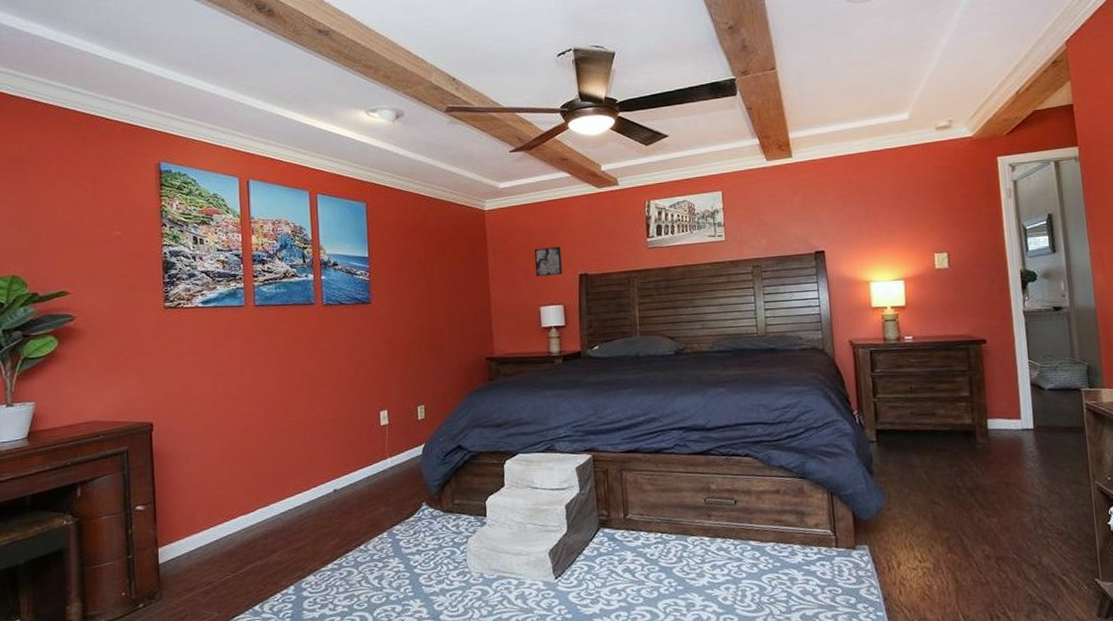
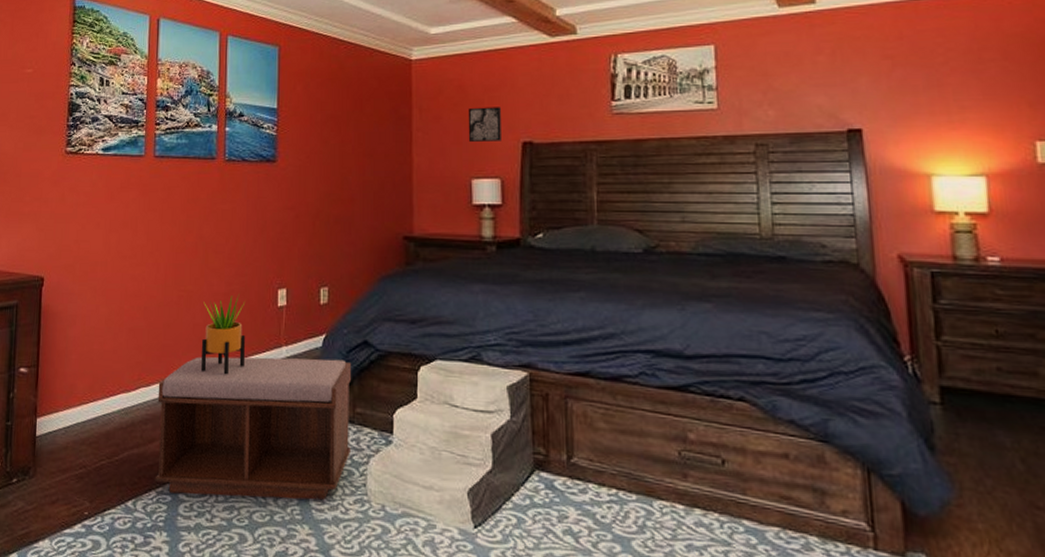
bench: none [275,463,452,593] -> present [154,356,351,500]
potted plant: none [312,419,354,489] -> present [200,294,246,375]

